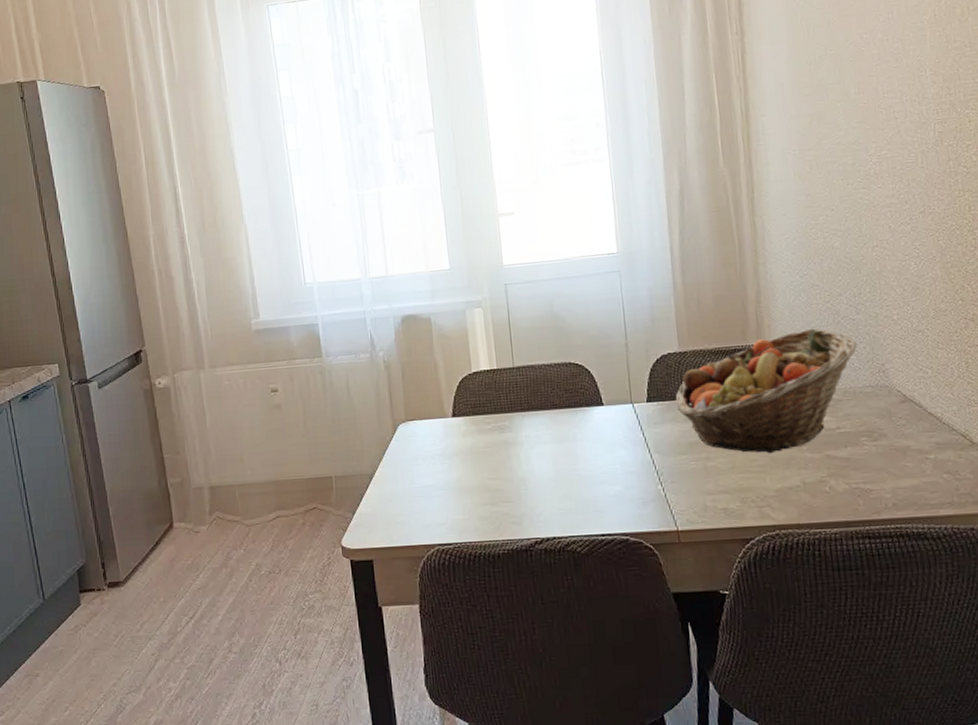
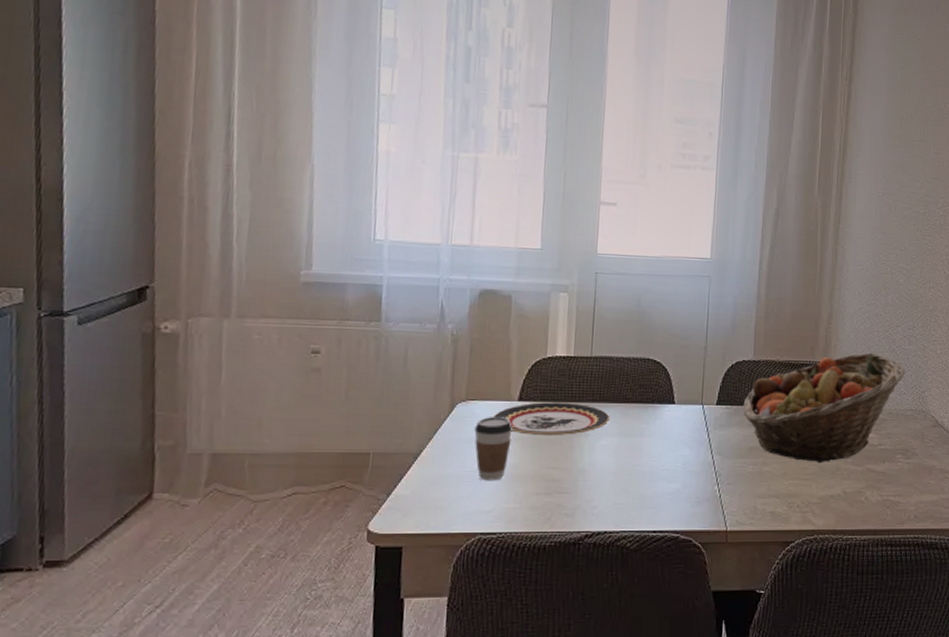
coffee cup: none [417,433,452,495] -> present [474,416,513,481]
plate: none [432,414,541,449] -> present [494,402,610,435]

